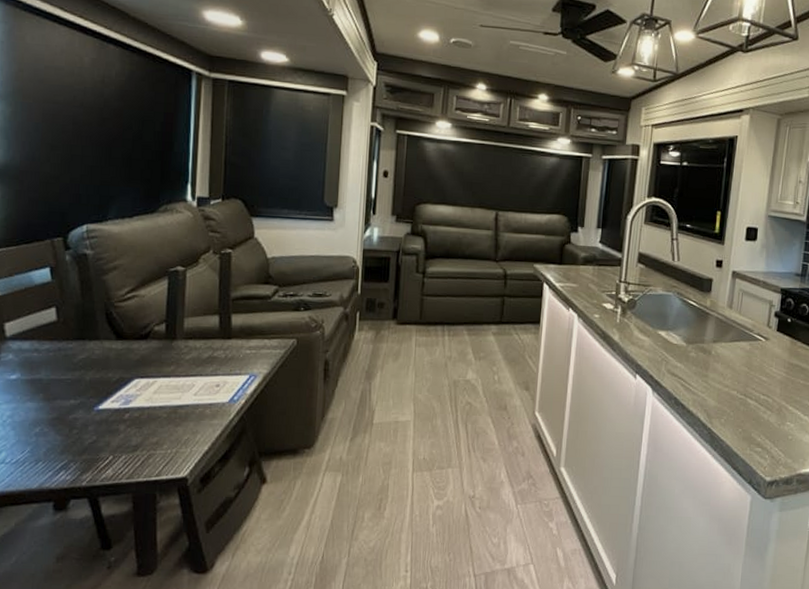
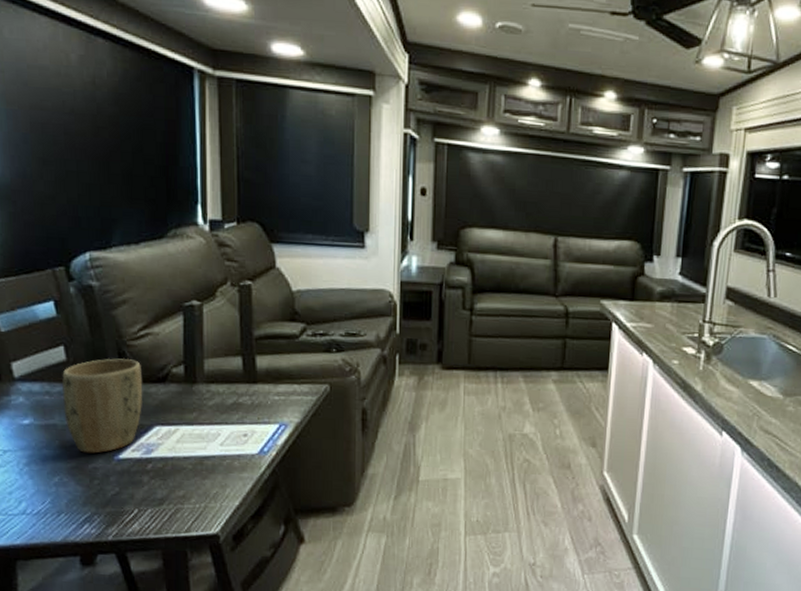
plant pot: none [50,318,127,405] -> present [61,358,143,454]

